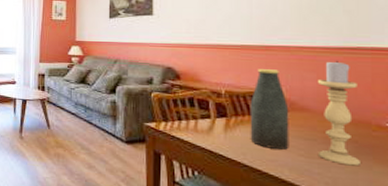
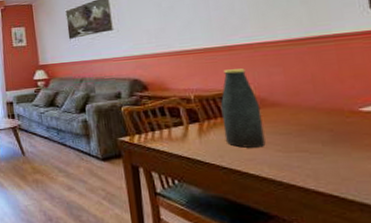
candle holder: present [317,60,360,166] -> none [285,51,339,155]

